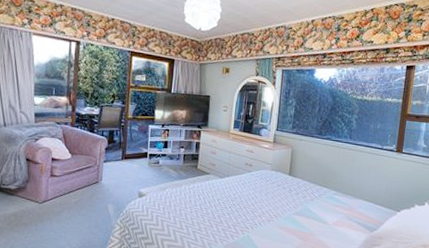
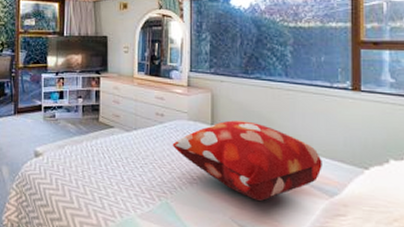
decorative pillow: none [256,171,369,234] -> present [172,120,322,201]

